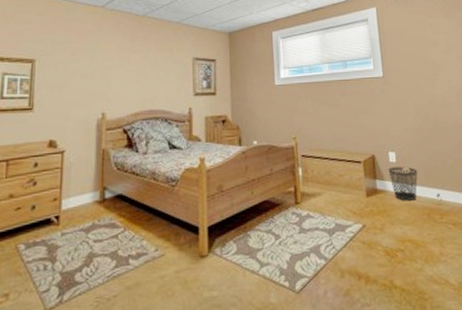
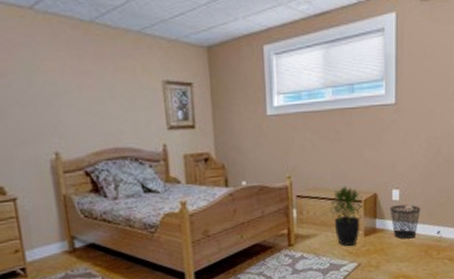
potted plant: none [332,147,364,206] -> present [329,185,364,246]

